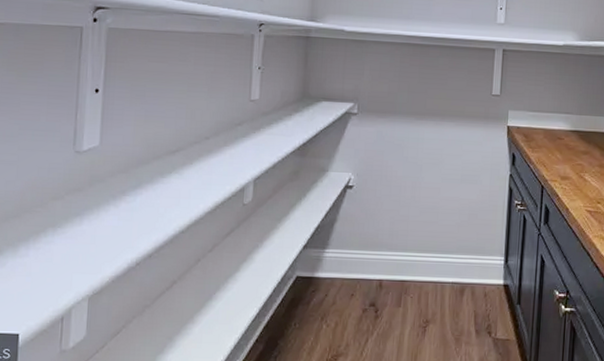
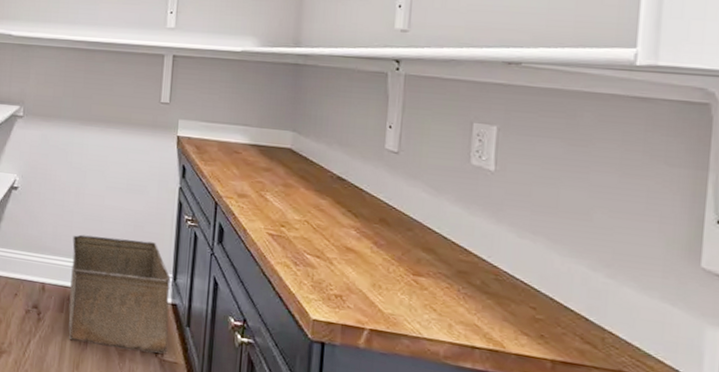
storage bin: none [406,228,503,334] -> present [69,234,171,354]

